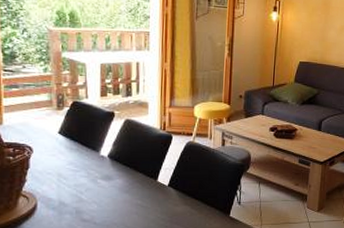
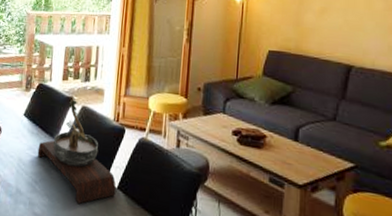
bonsai tree: none [79,110,167,204] -> present [37,96,116,204]

